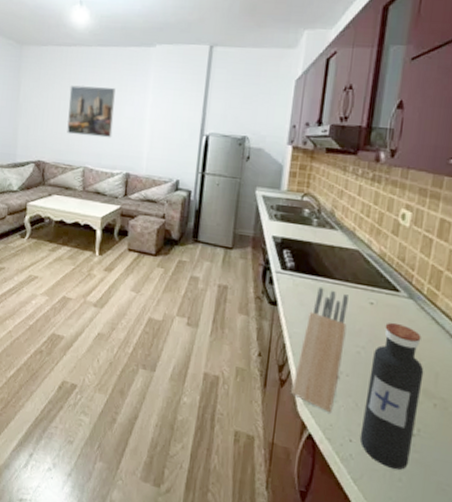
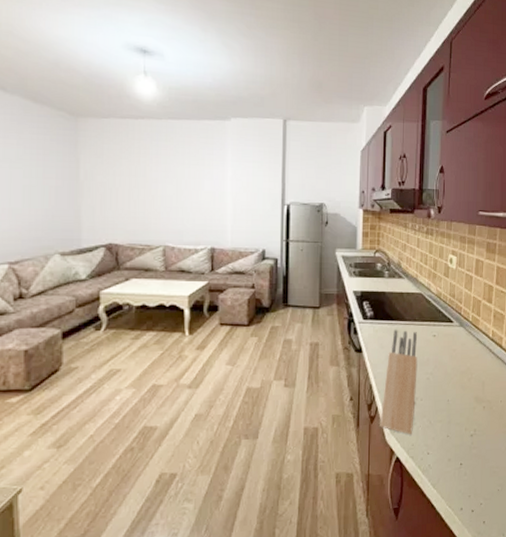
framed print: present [66,85,116,138] -> none [140,160,193,214]
water bottle: present [359,322,424,470] -> none [435,348,475,468]

